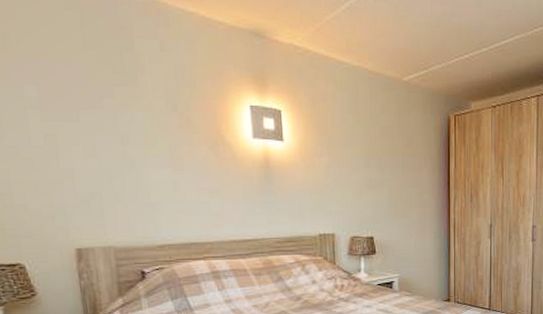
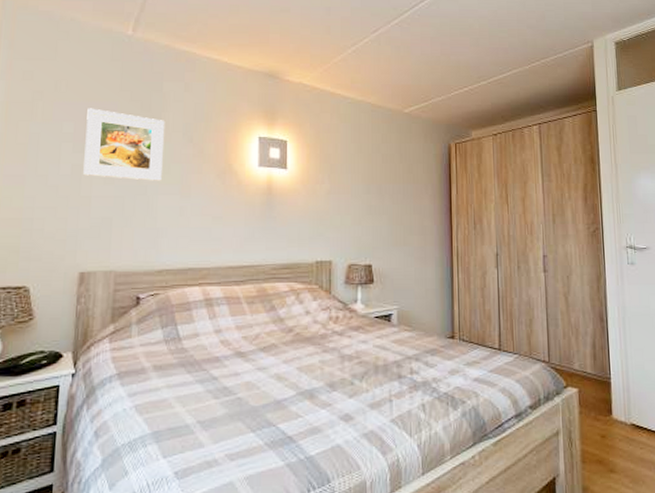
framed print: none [48,68,149,153] -> present [83,108,165,181]

